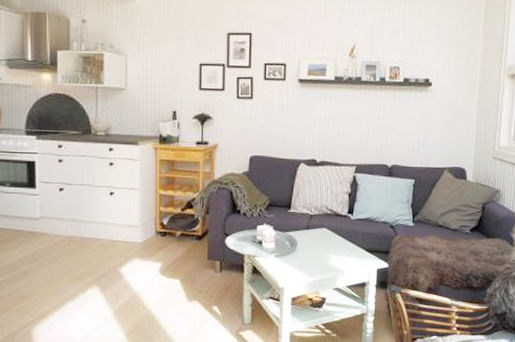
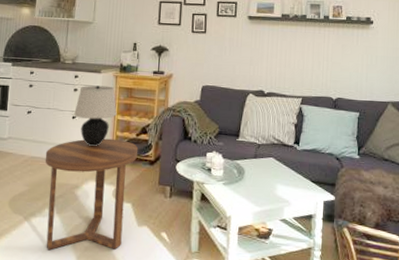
side table: none [83,214,185,329] -> present [45,138,139,251]
table lamp: none [112,158,159,224] -> present [74,85,117,147]

